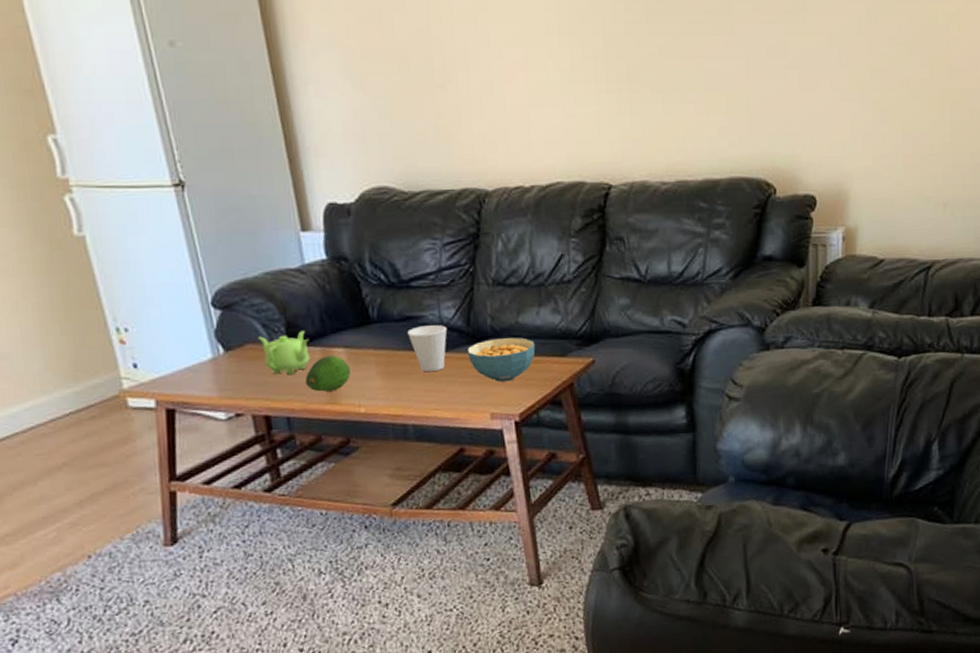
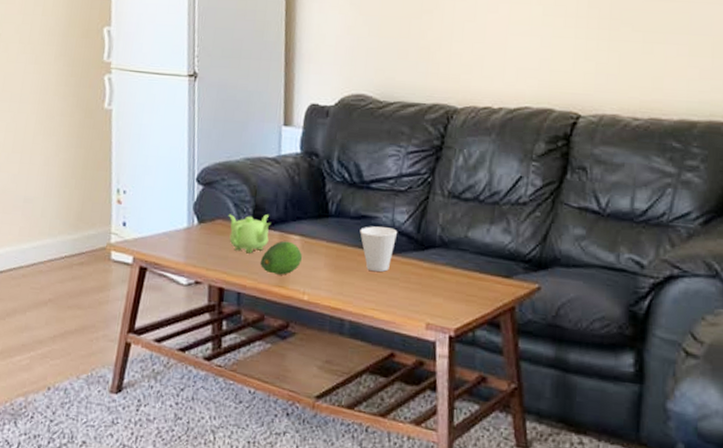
cereal bowl: present [467,337,536,382] -> none [412,249,481,294]

